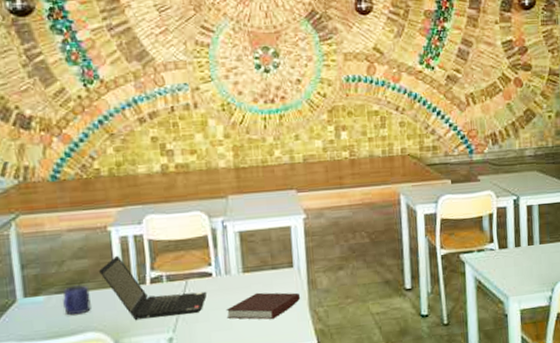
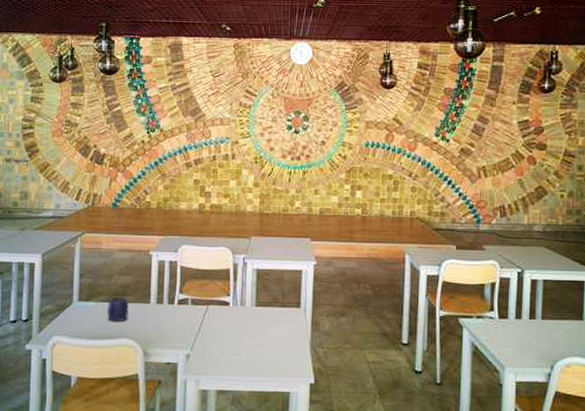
laptop computer: present [99,255,206,321] -> none [139,276,222,336]
notebook: present [226,292,300,320] -> none [237,326,303,352]

